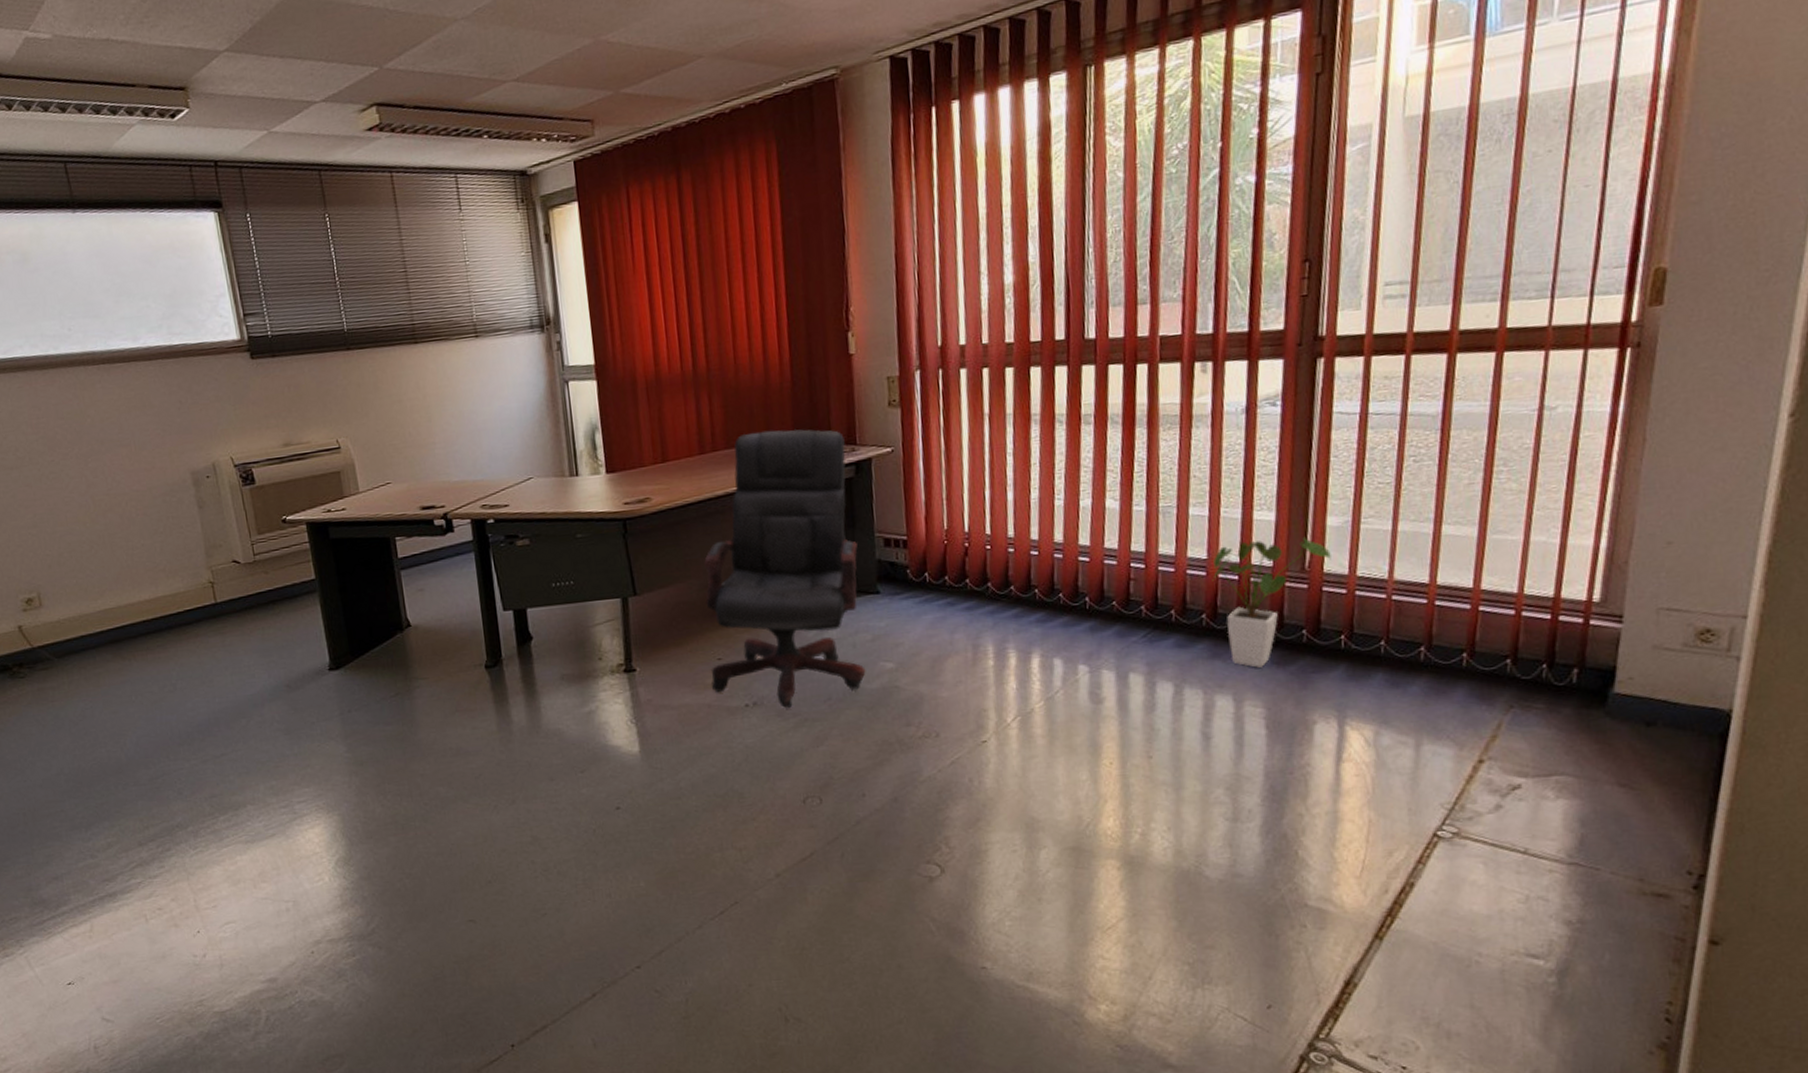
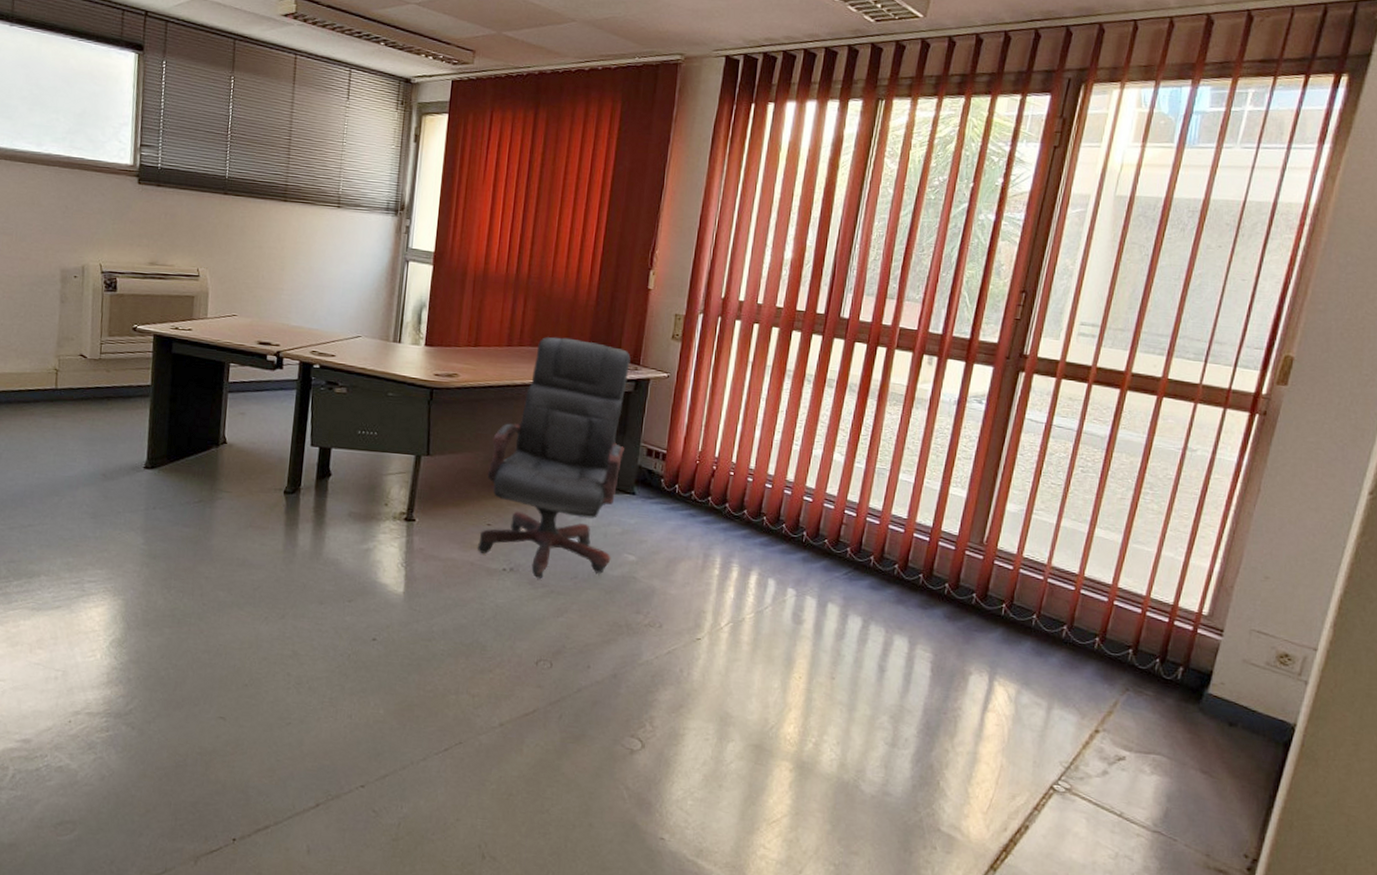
house plant: present [1212,536,1331,668] -> none [908,510,1005,619]

